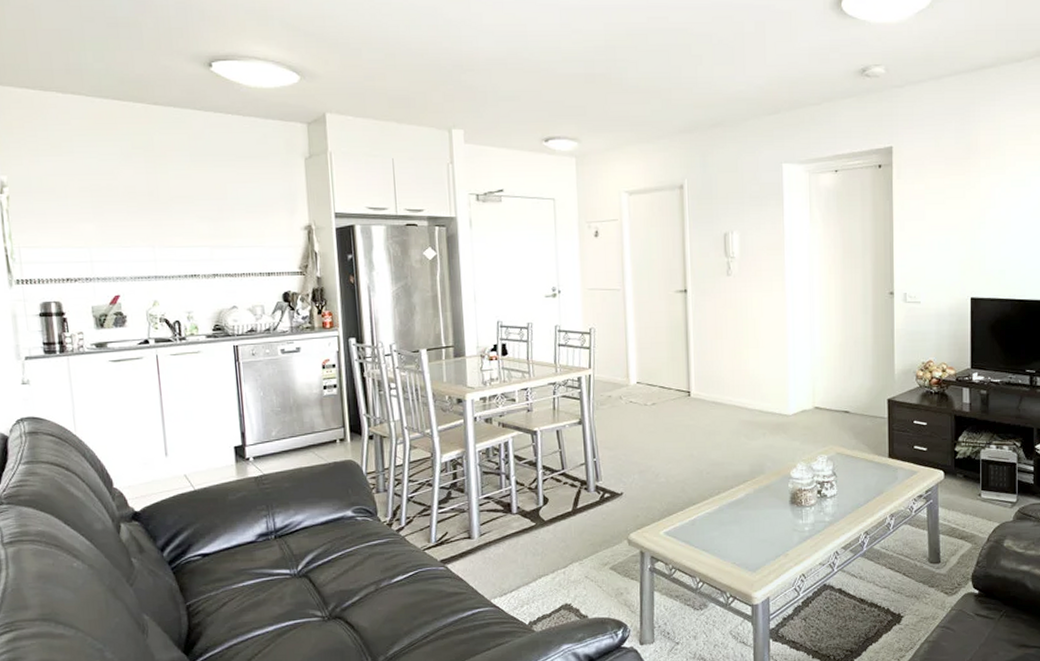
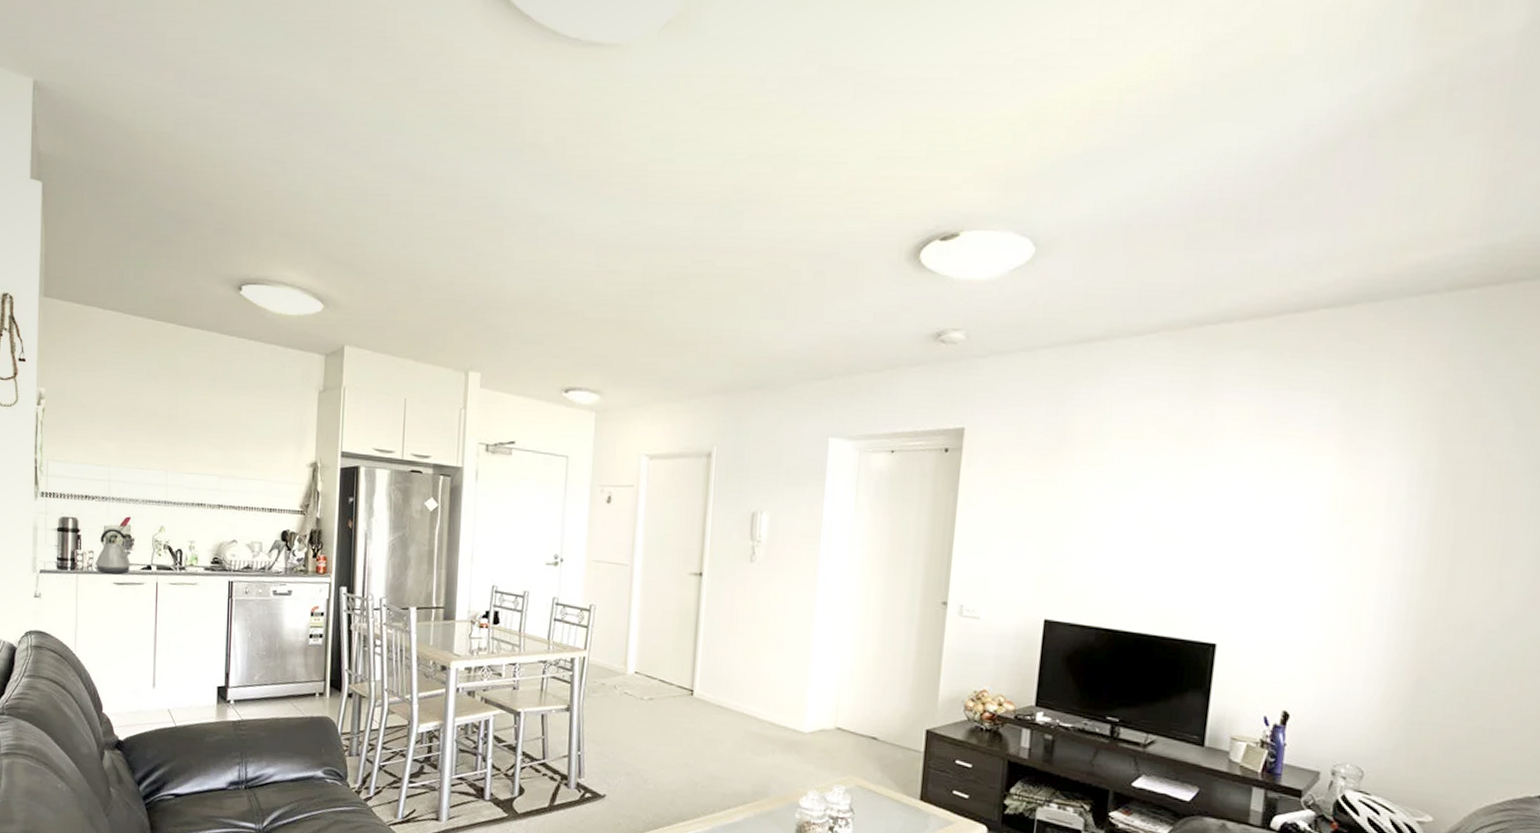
kettle: none [86,308,127,353] -> present [95,528,131,575]

